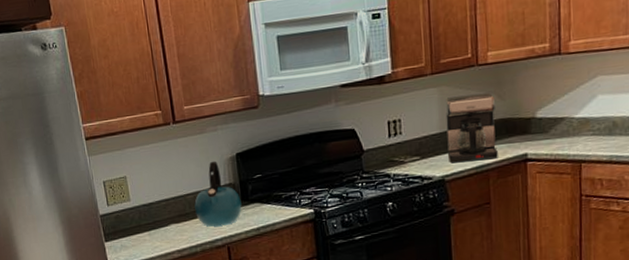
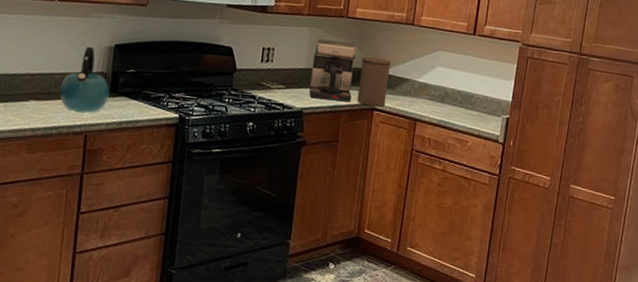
canister: none [504,101,540,158] -> present [357,56,392,107]

